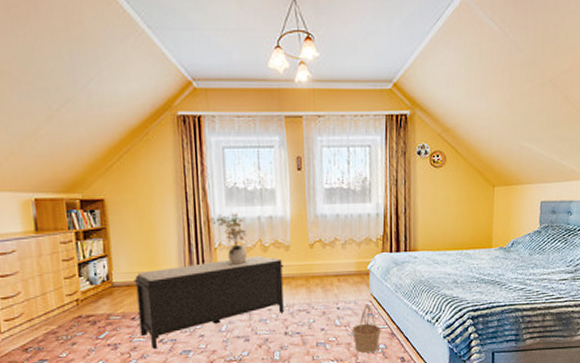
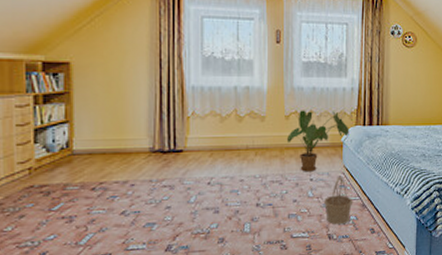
bench: present [134,256,284,349] -> none [97,126,258,222]
potted plant: present [209,213,255,263] -> none [183,82,229,133]
house plant: none [312,238,376,301] -> present [287,110,350,172]

